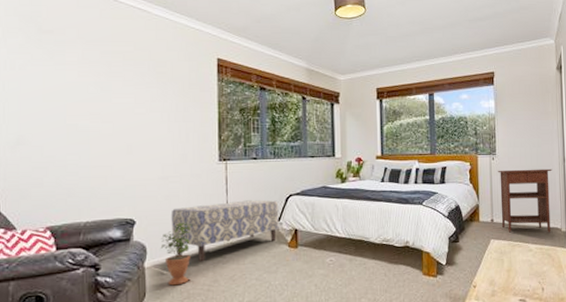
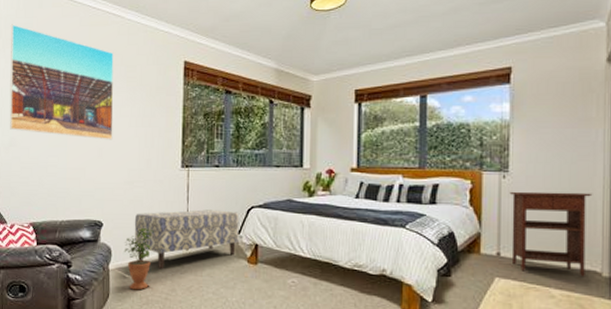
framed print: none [12,11,143,136] -> present [9,24,114,140]

